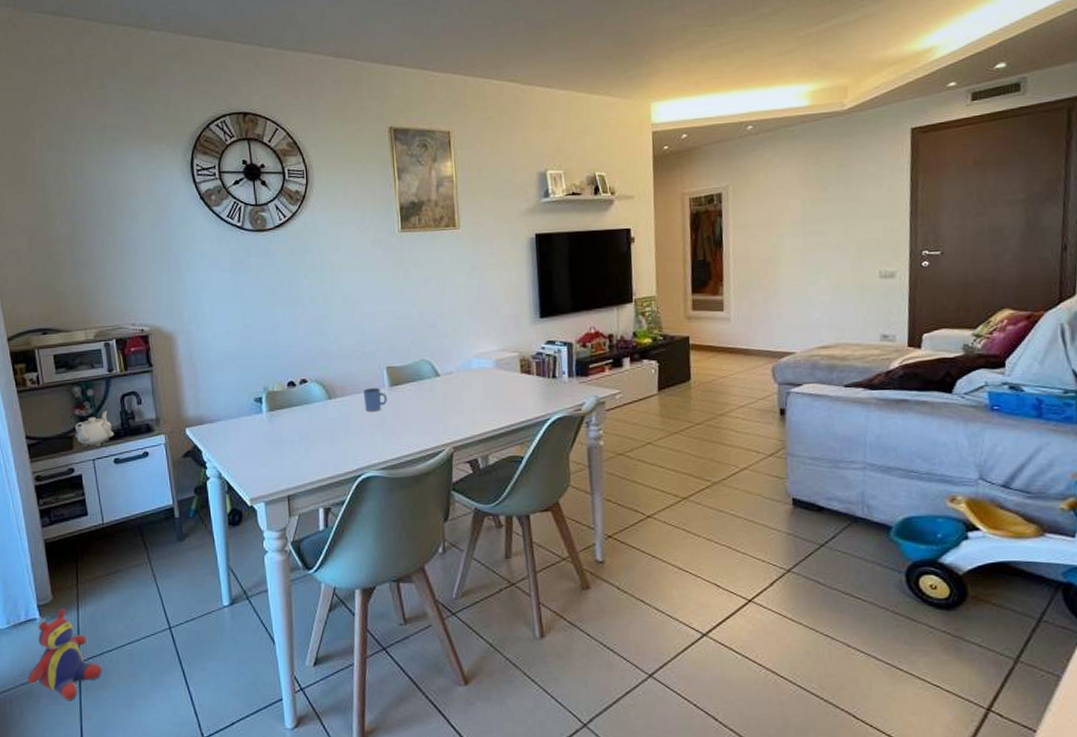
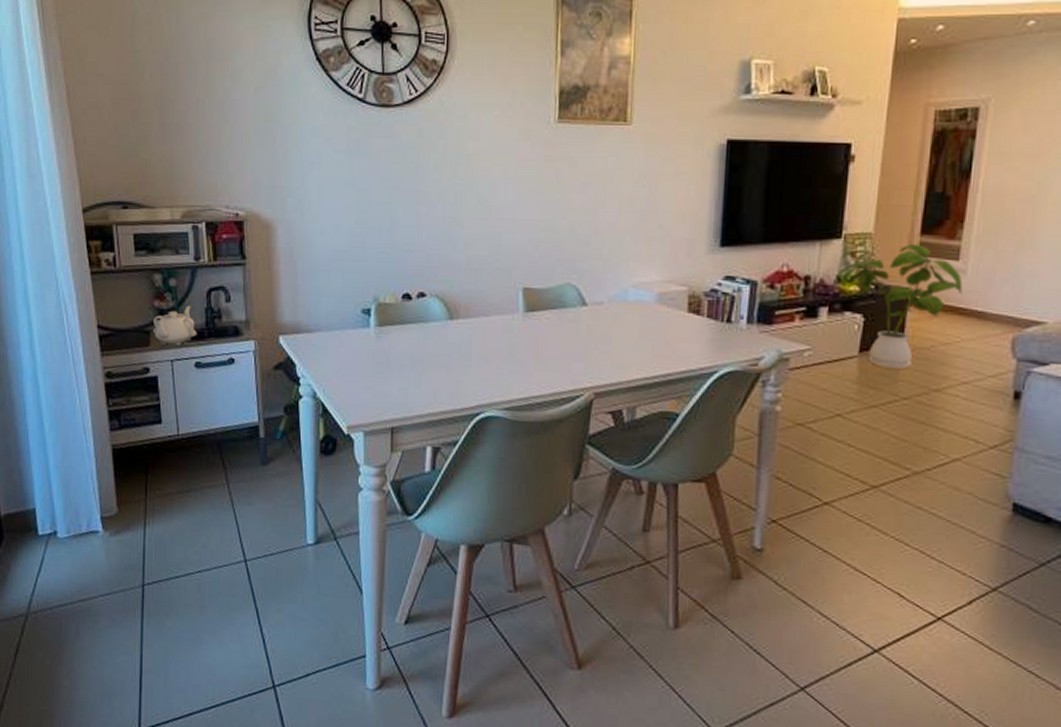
stuffed animal: present [27,608,102,700] -> none [86,523,168,625]
mug: present [363,388,387,412] -> none [491,311,520,340]
house plant: none [631,301,730,402] -> present [833,243,963,370]

